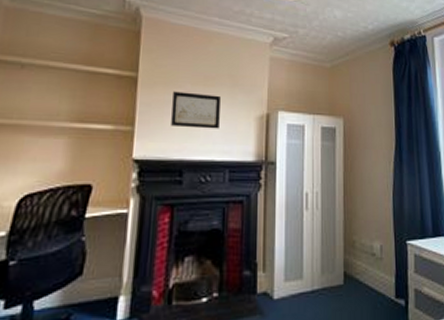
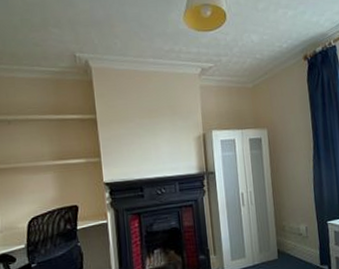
wall art: present [171,91,221,129] -> none [125,124,166,154]

